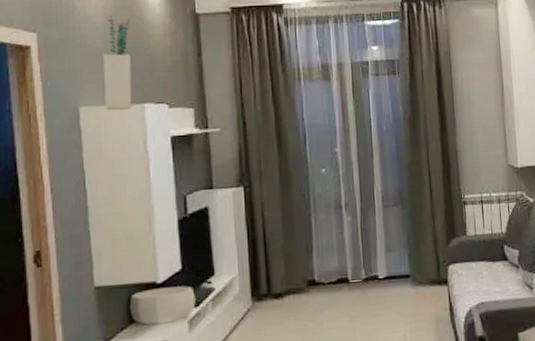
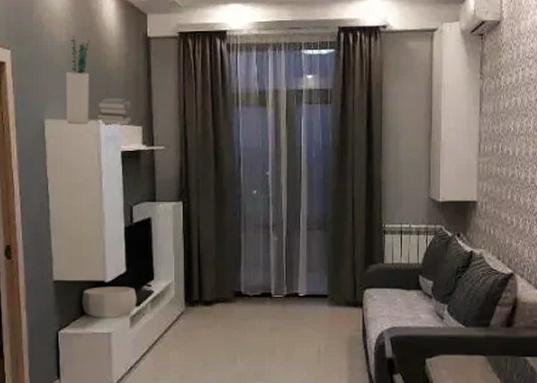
books: none [142,79,181,109] -> present [98,97,132,125]

